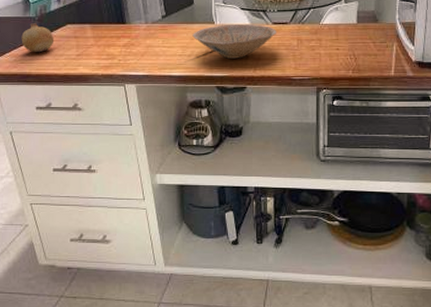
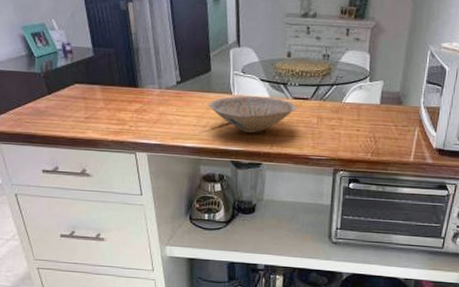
fruit: present [21,22,55,52] -> none [25,79,62,112]

